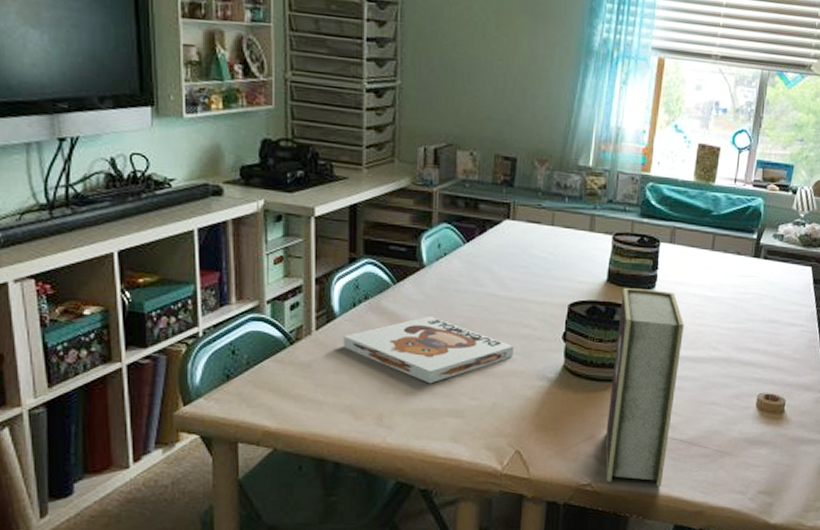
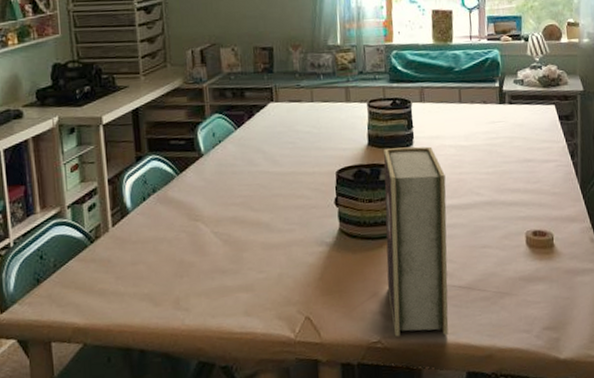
board game: present [343,315,515,384] -> none [137,199,292,263]

